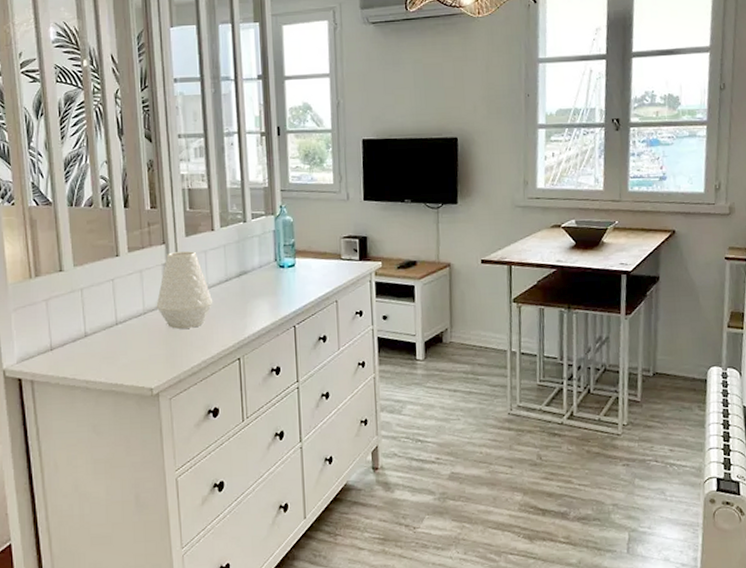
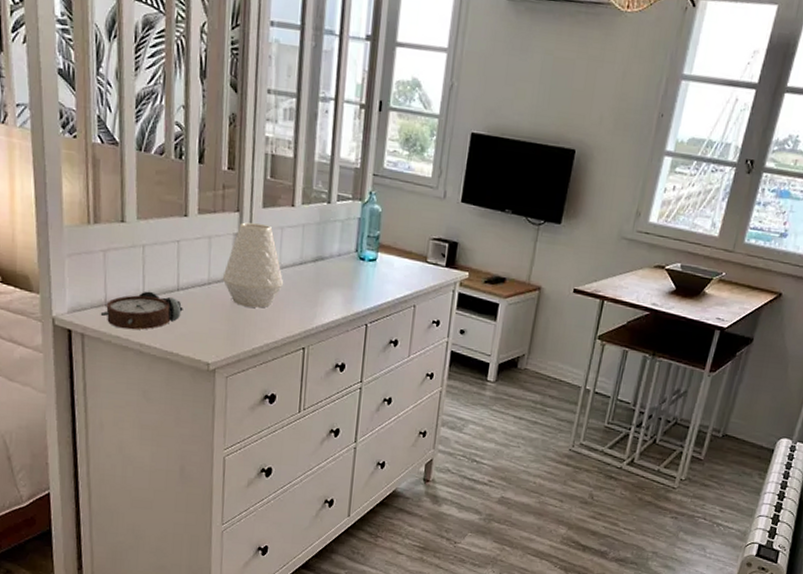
alarm clock: none [47,330,123,370] -> present [100,291,183,330]

